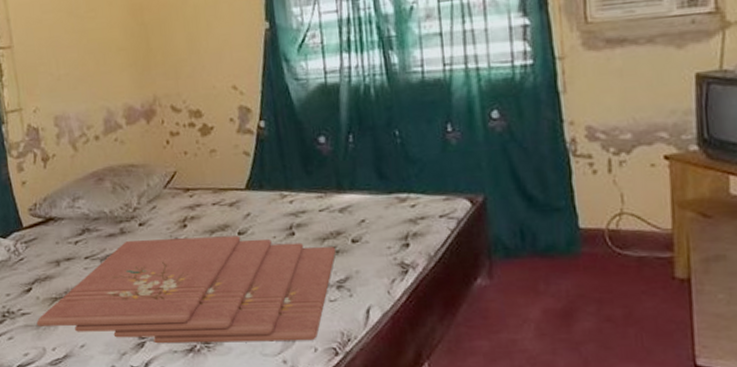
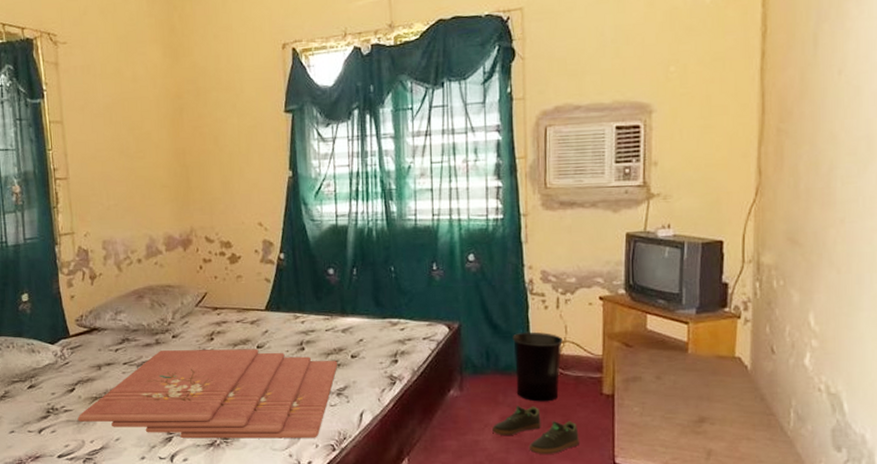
shoe: none [533,295,647,355] -> present [492,406,579,454]
waste bin: none [552,203,620,290] -> present [512,331,564,402]

